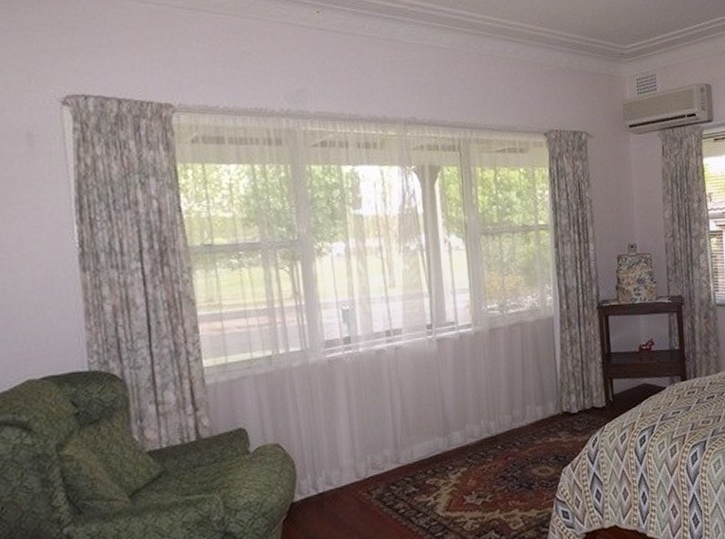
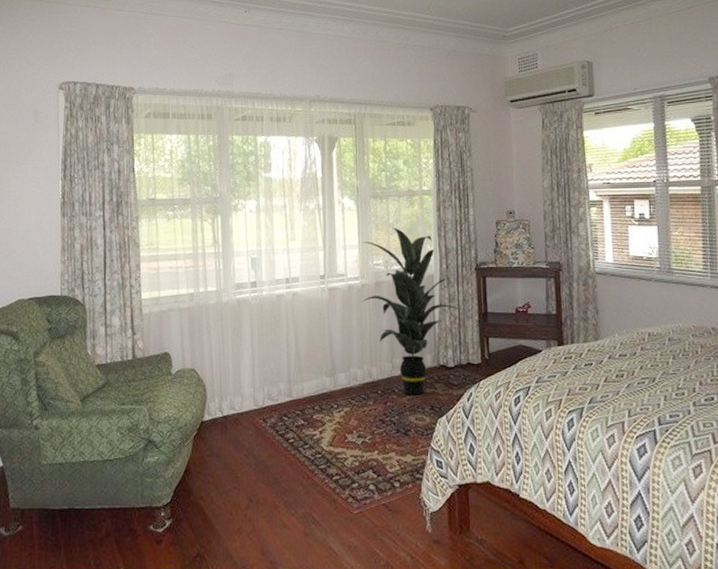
indoor plant: none [474,267,585,447] -> present [361,228,462,395]

